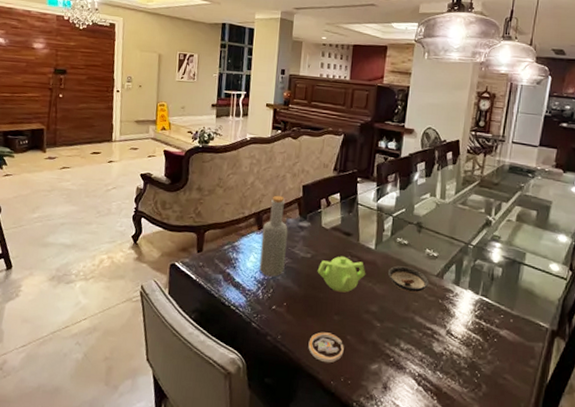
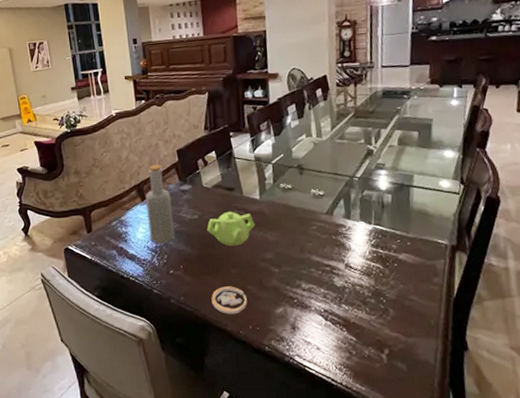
saucer: present [387,266,429,293] -> none [276,210,320,235]

